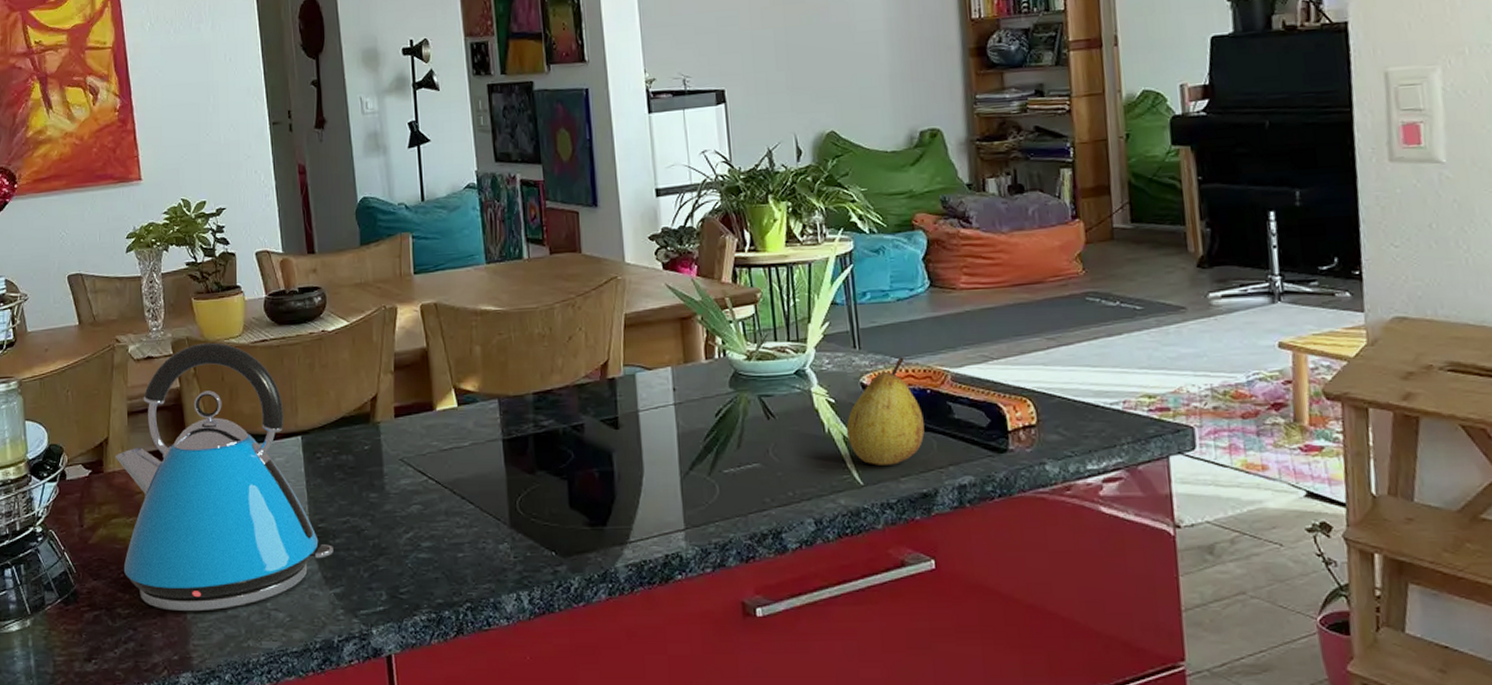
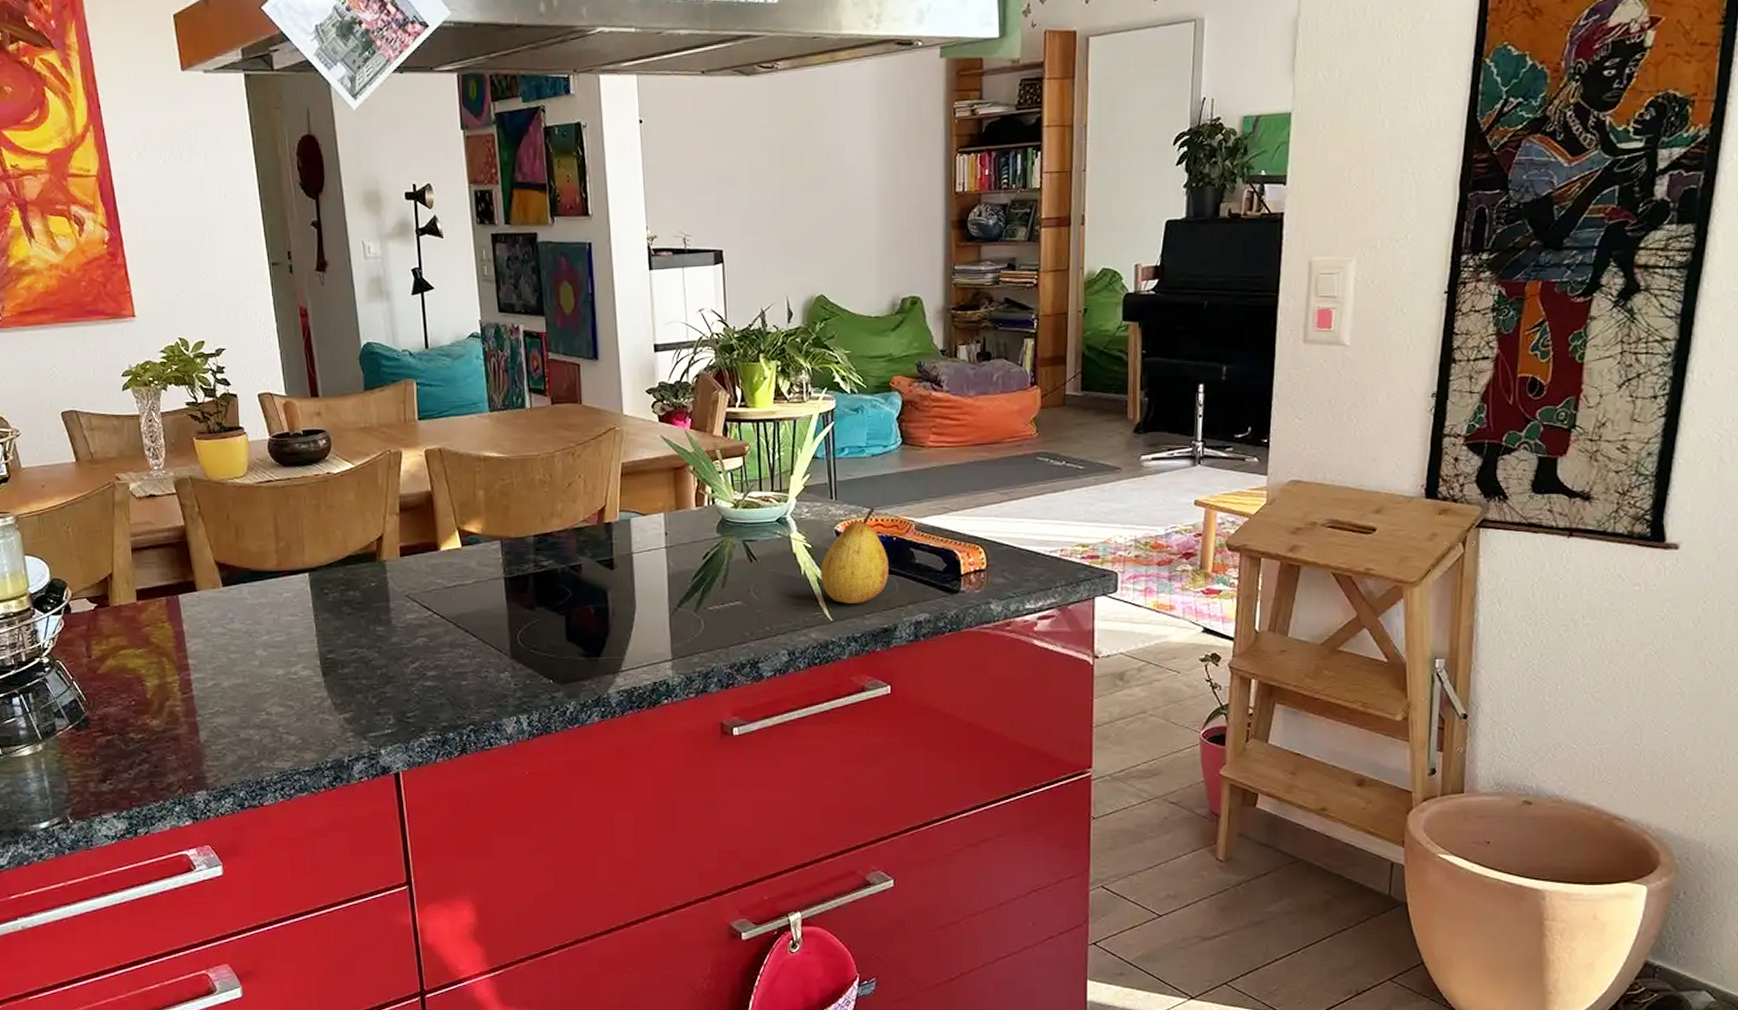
kettle: present [116,342,333,612] -> none [121,482,342,736]

